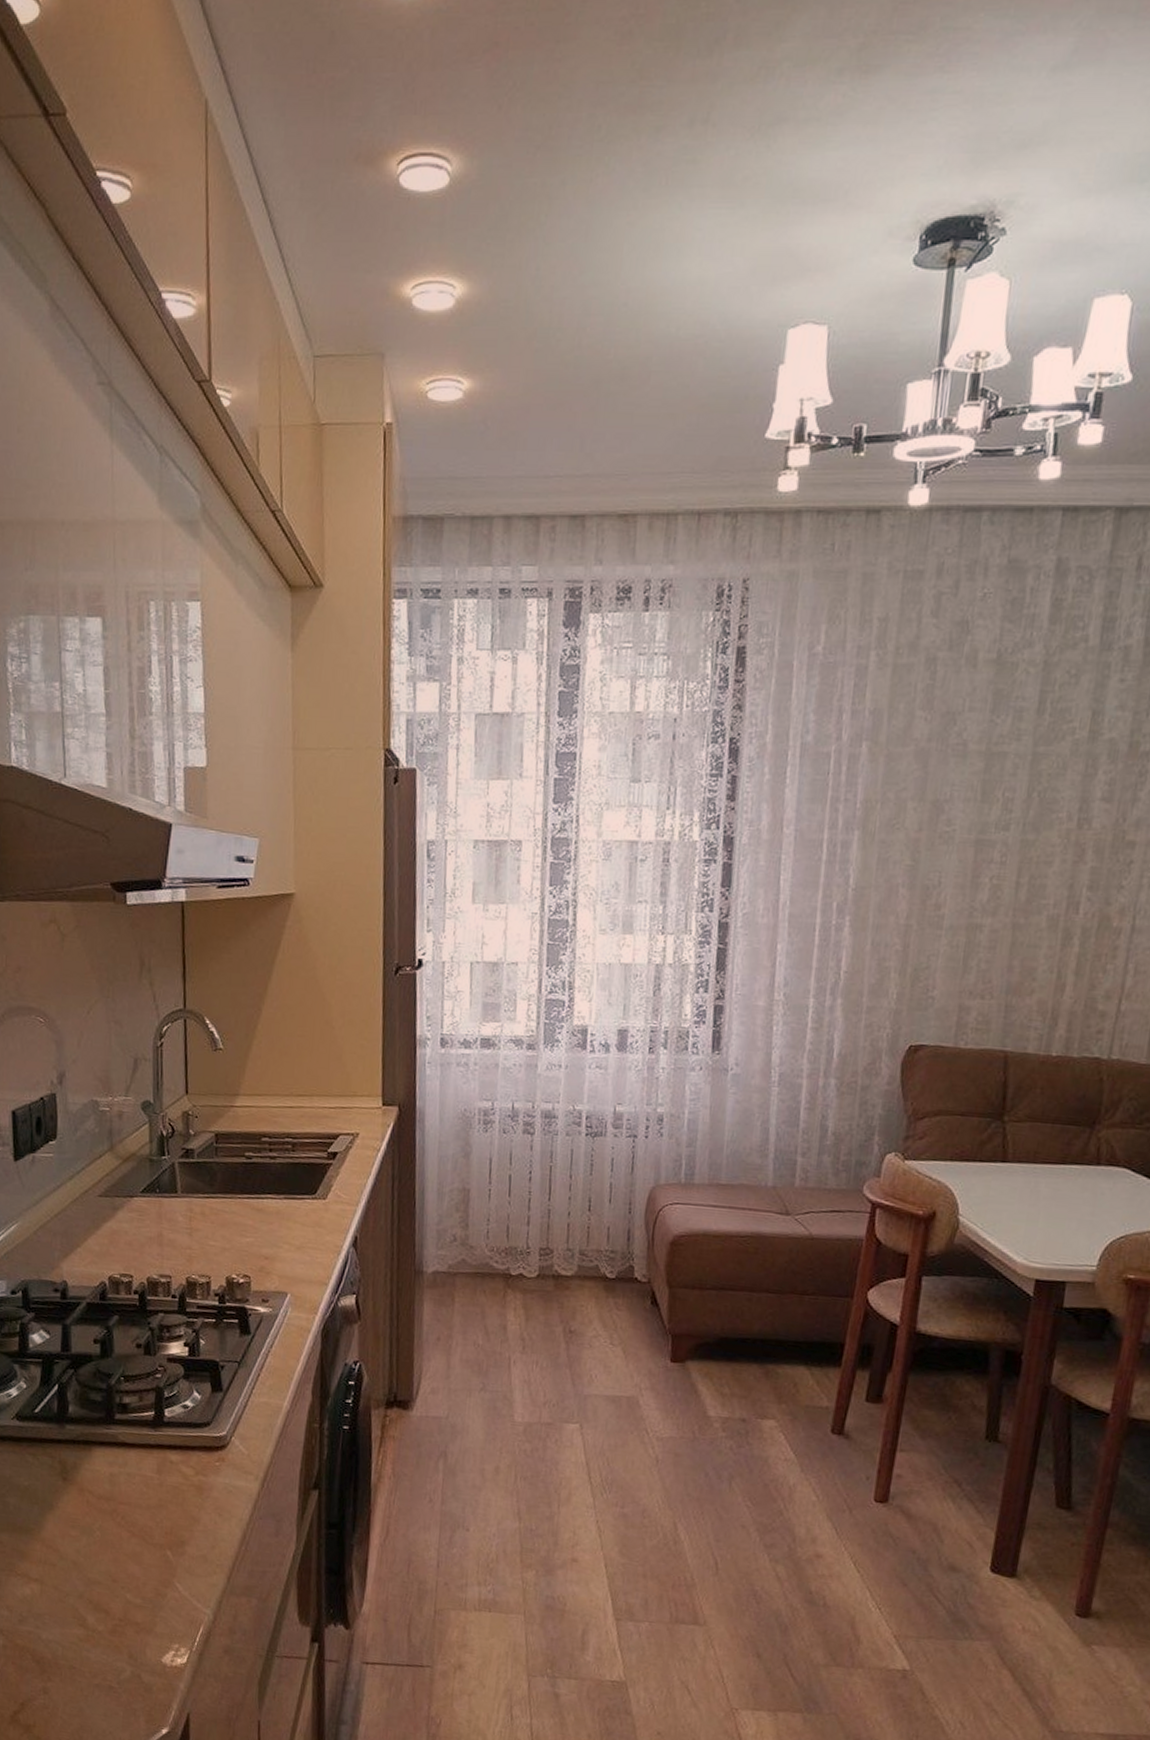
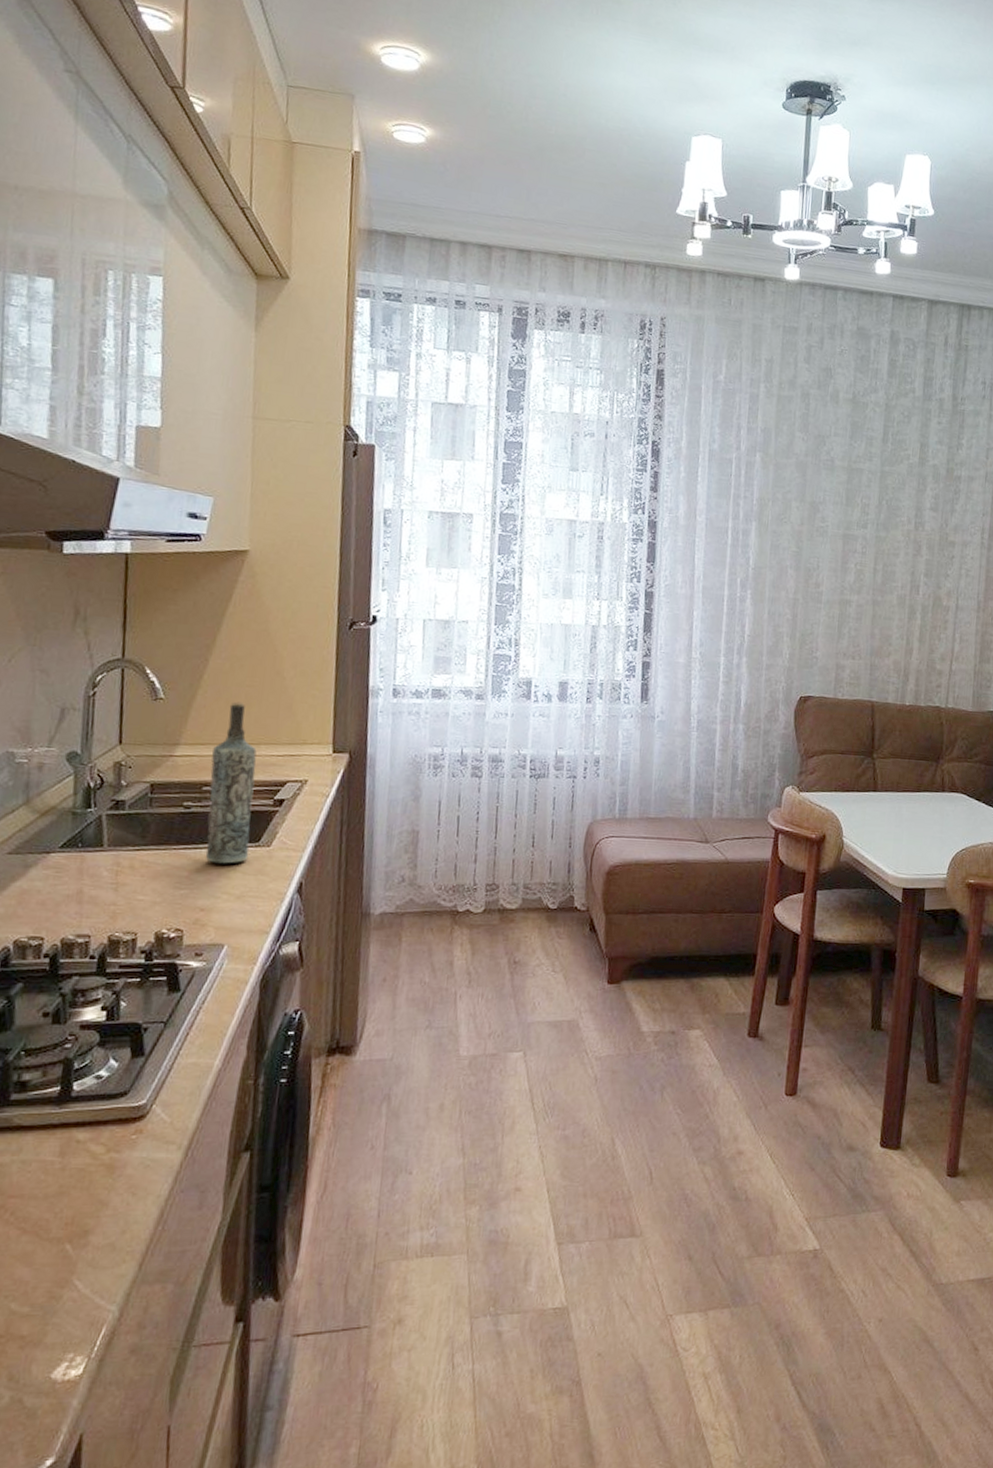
bottle: none [267,1052,310,1215] -> present [205,701,257,864]

